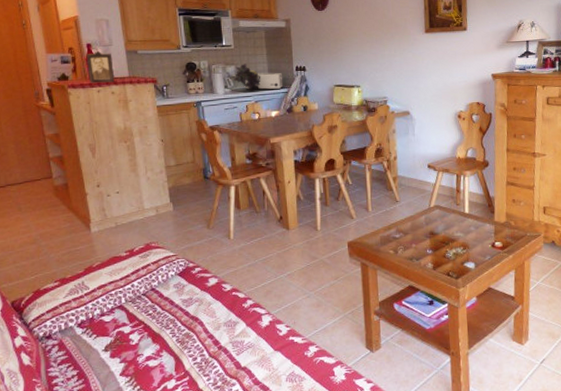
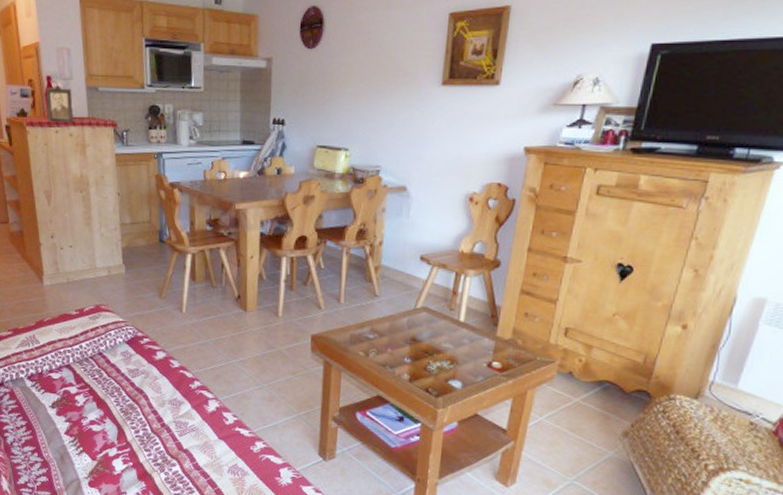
plant: present [234,63,261,92] -> none [200,111,232,147]
toaster: present [244,72,284,91] -> none [211,123,257,146]

